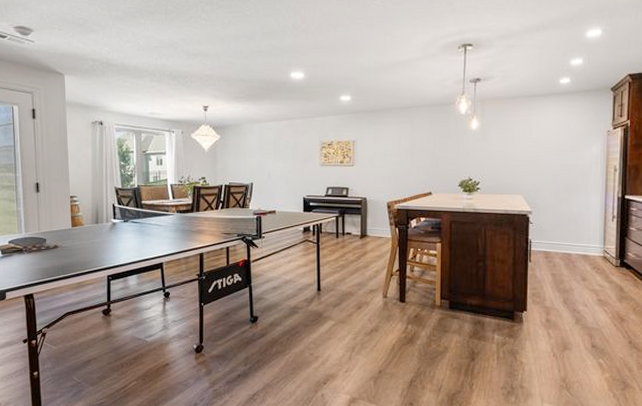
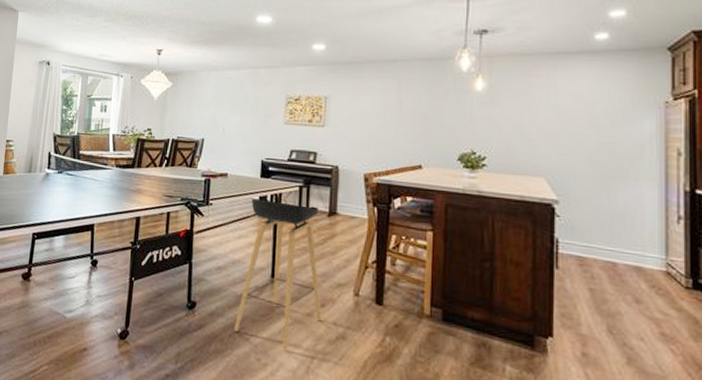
stool: none [290,229,359,344] -> present [234,198,322,350]

